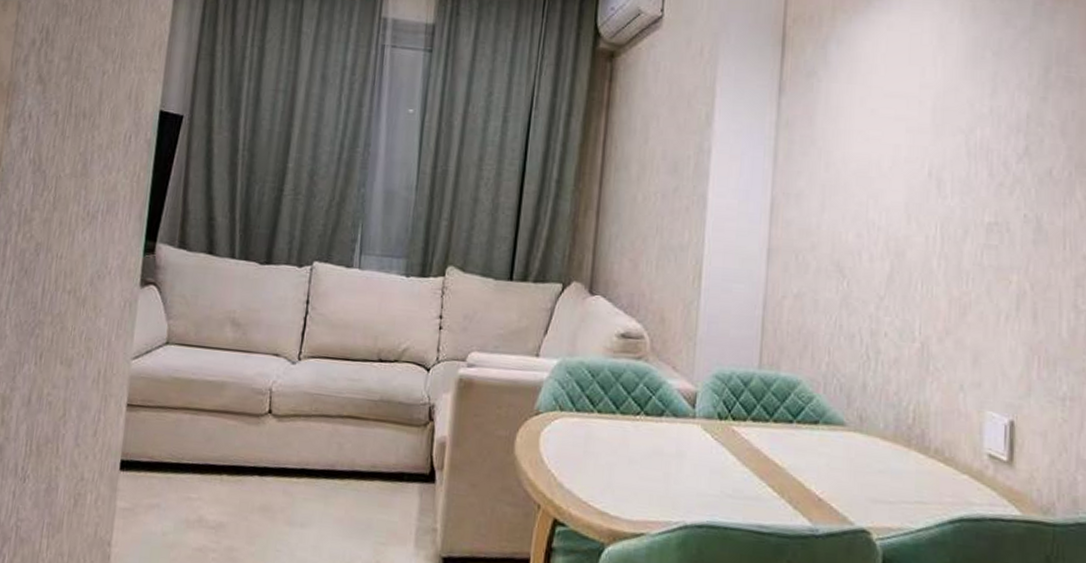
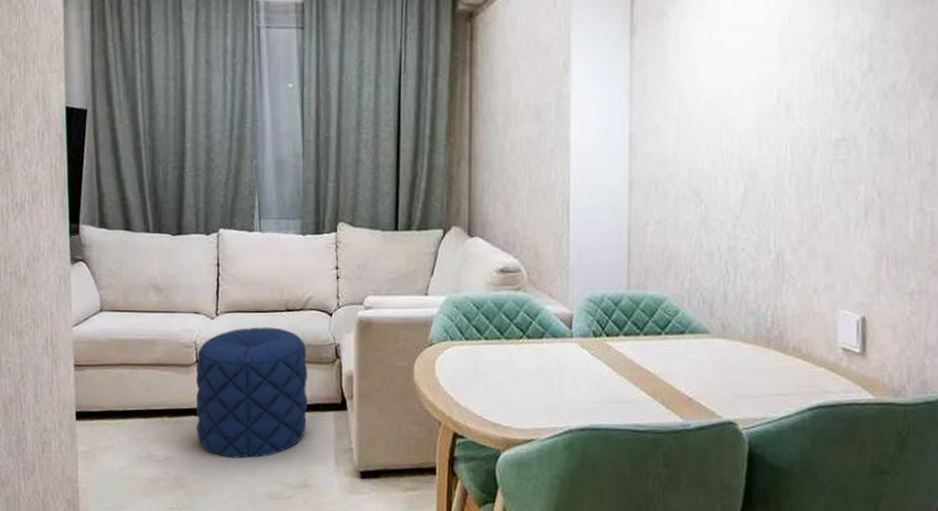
pouf: none [258,377,397,532] -> present [196,327,308,459]

